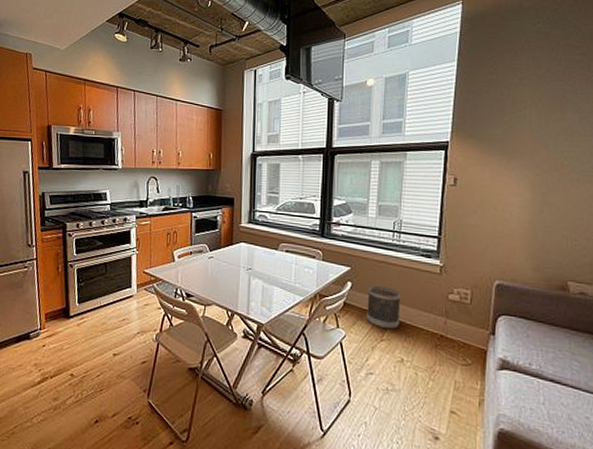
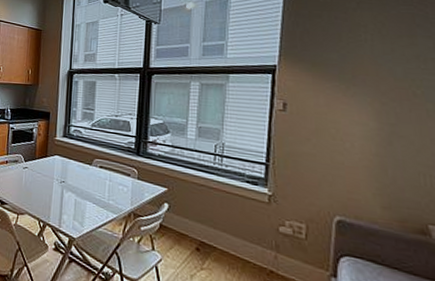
wastebasket: present [367,285,402,330] -> none [185,209,225,259]

